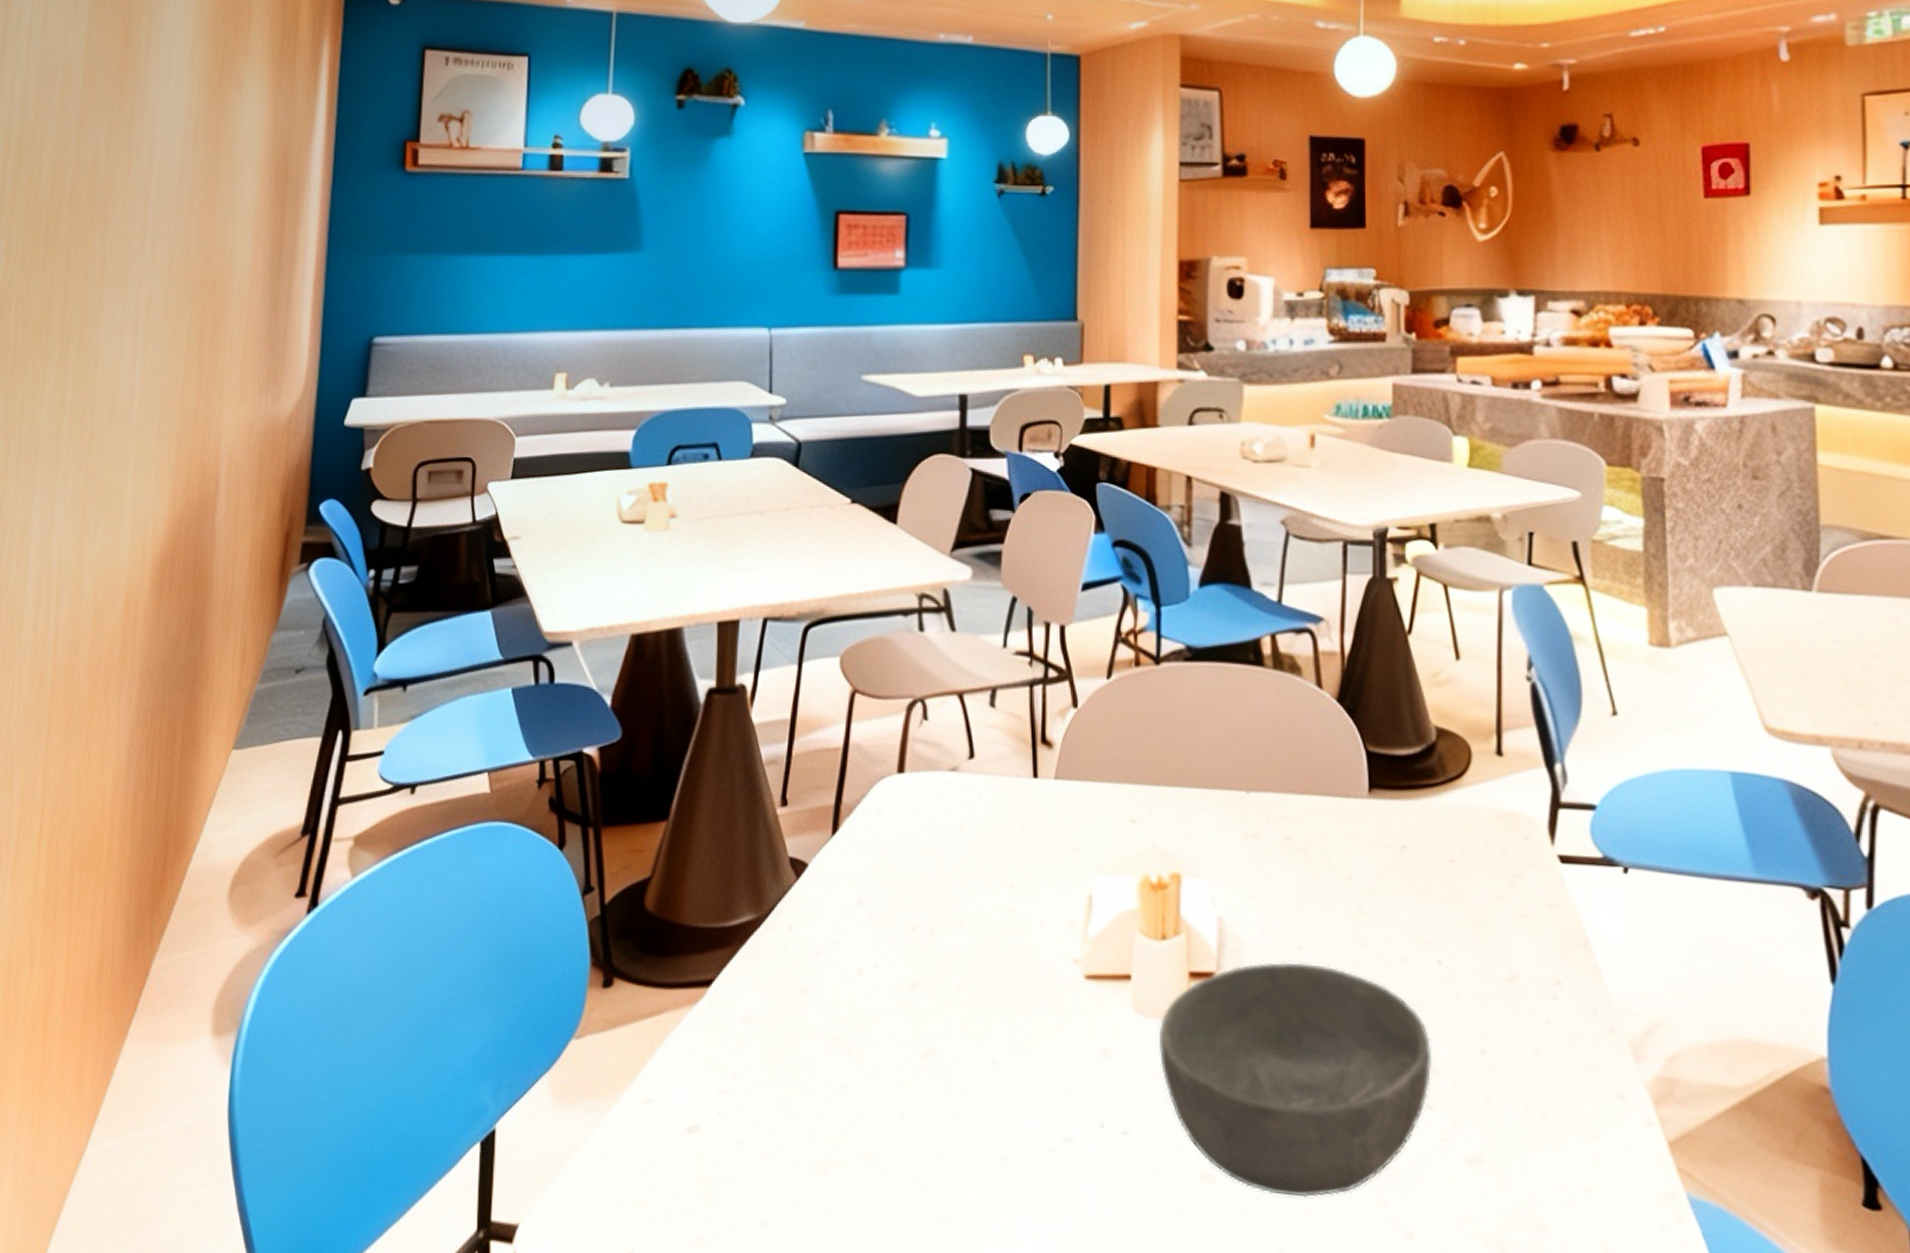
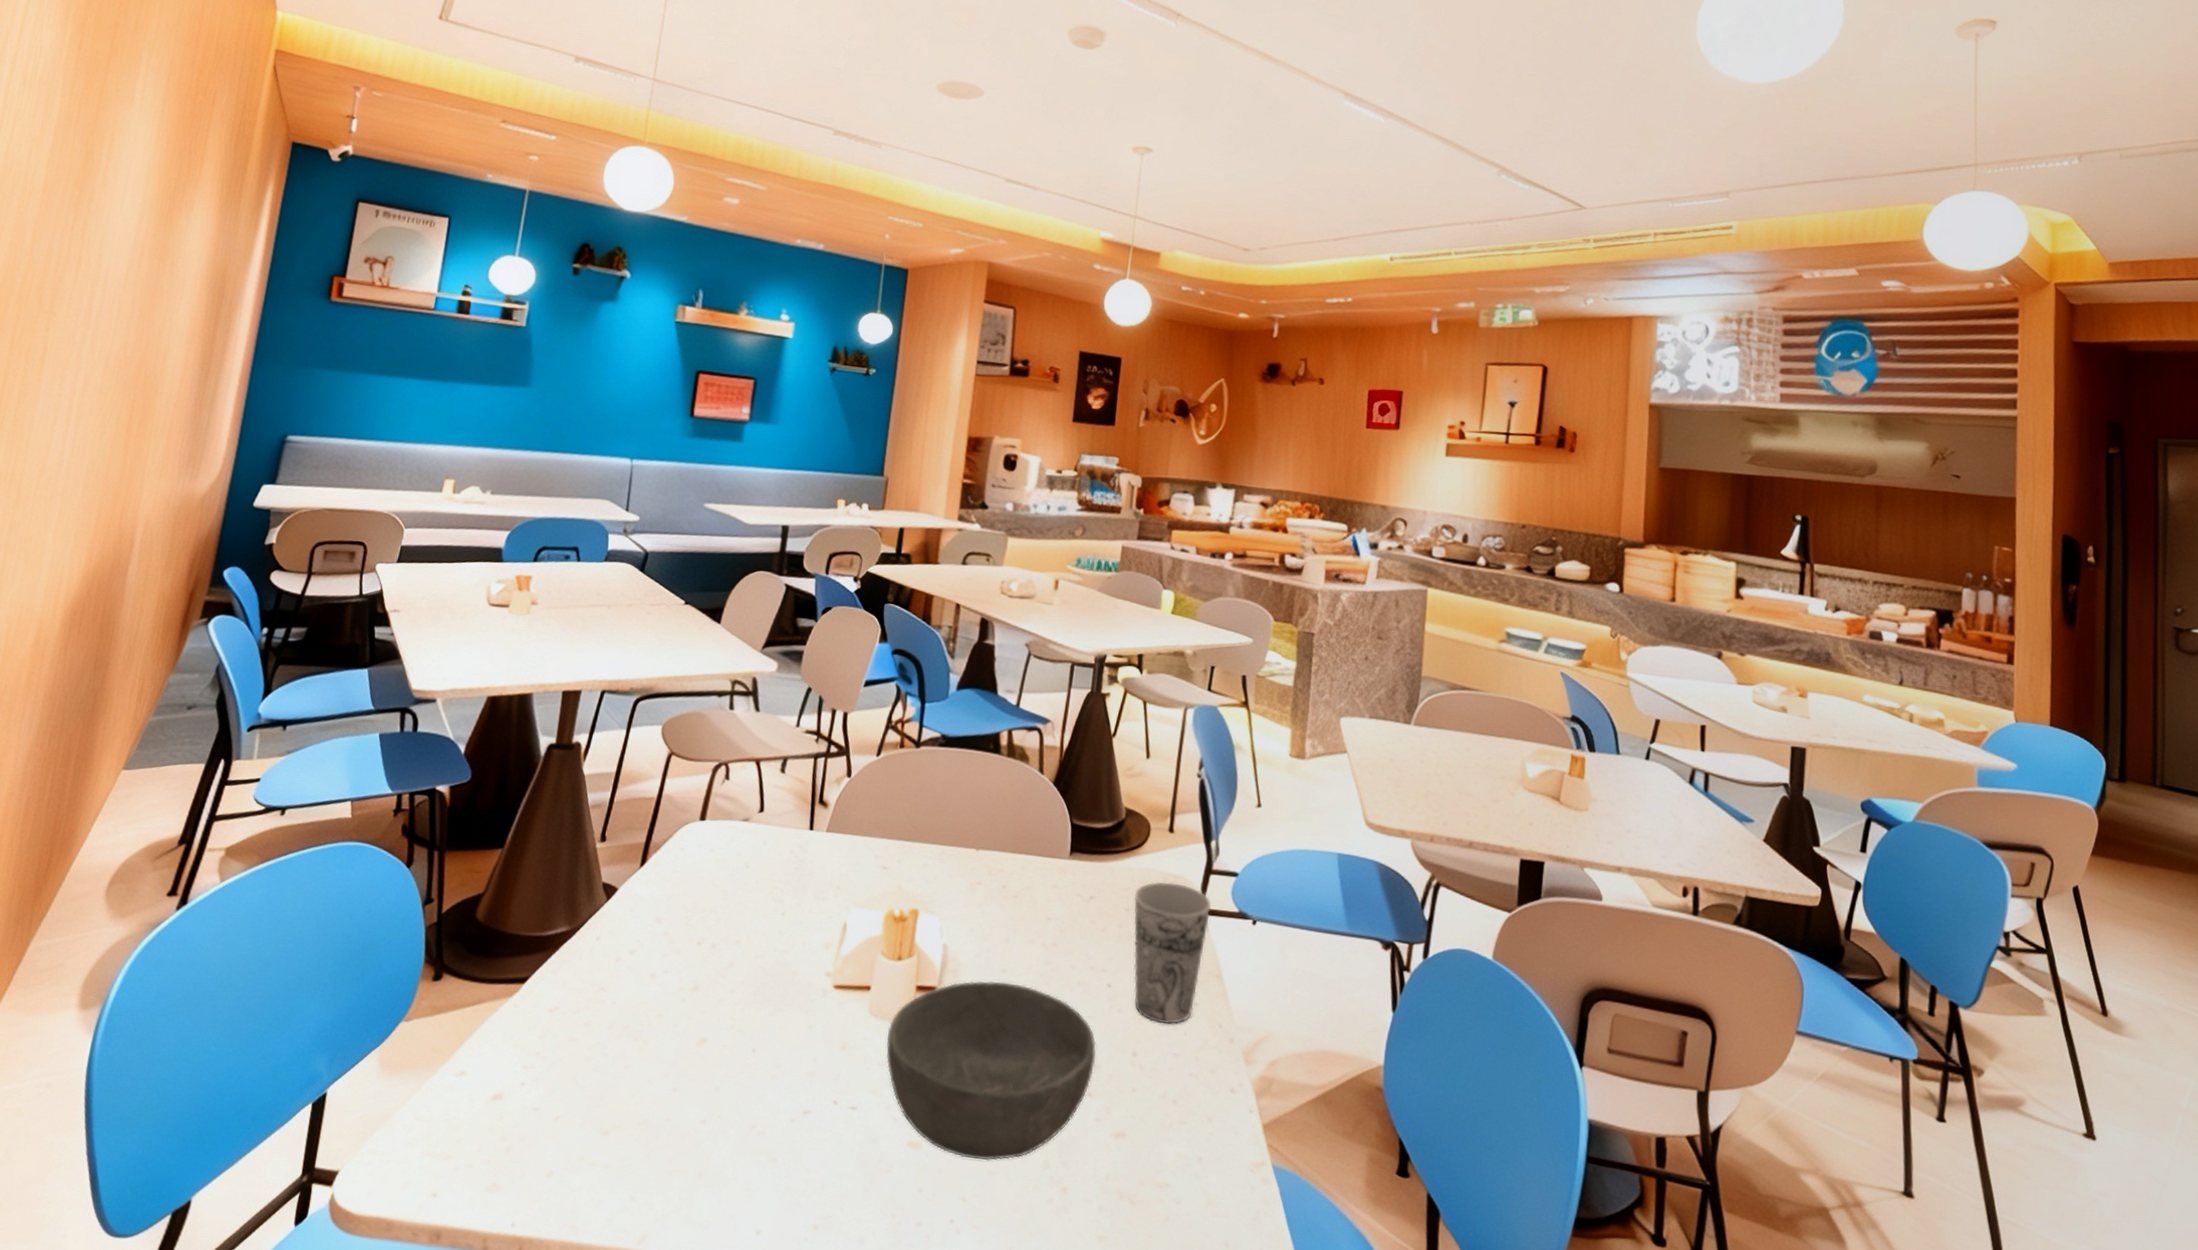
cup: none [1459,821,1565,1012] -> present [1133,881,1211,1025]

